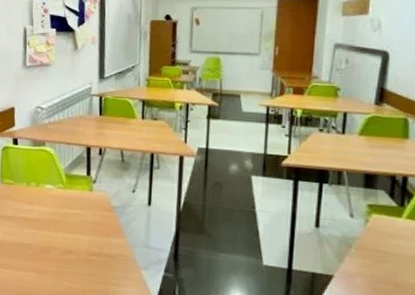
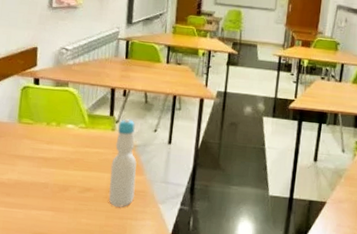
bottle: none [89,179,117,272] -> present [108,119,137,207]

